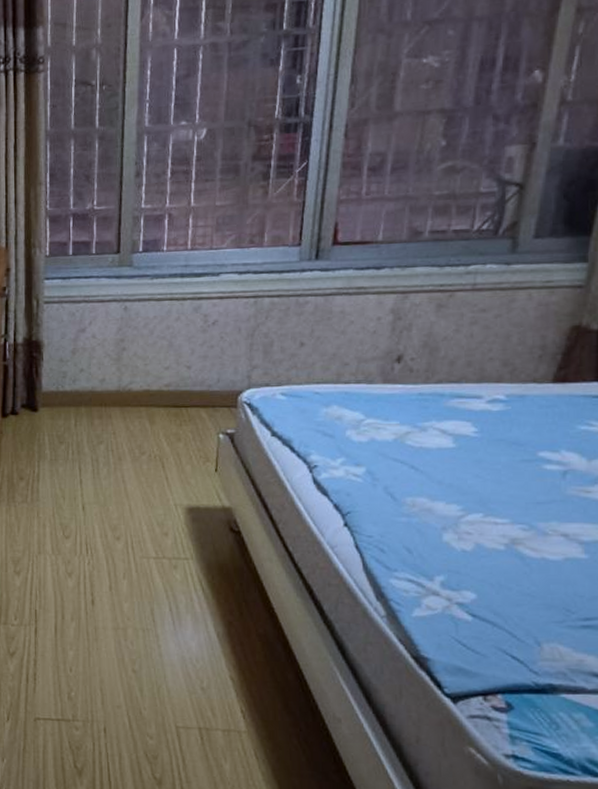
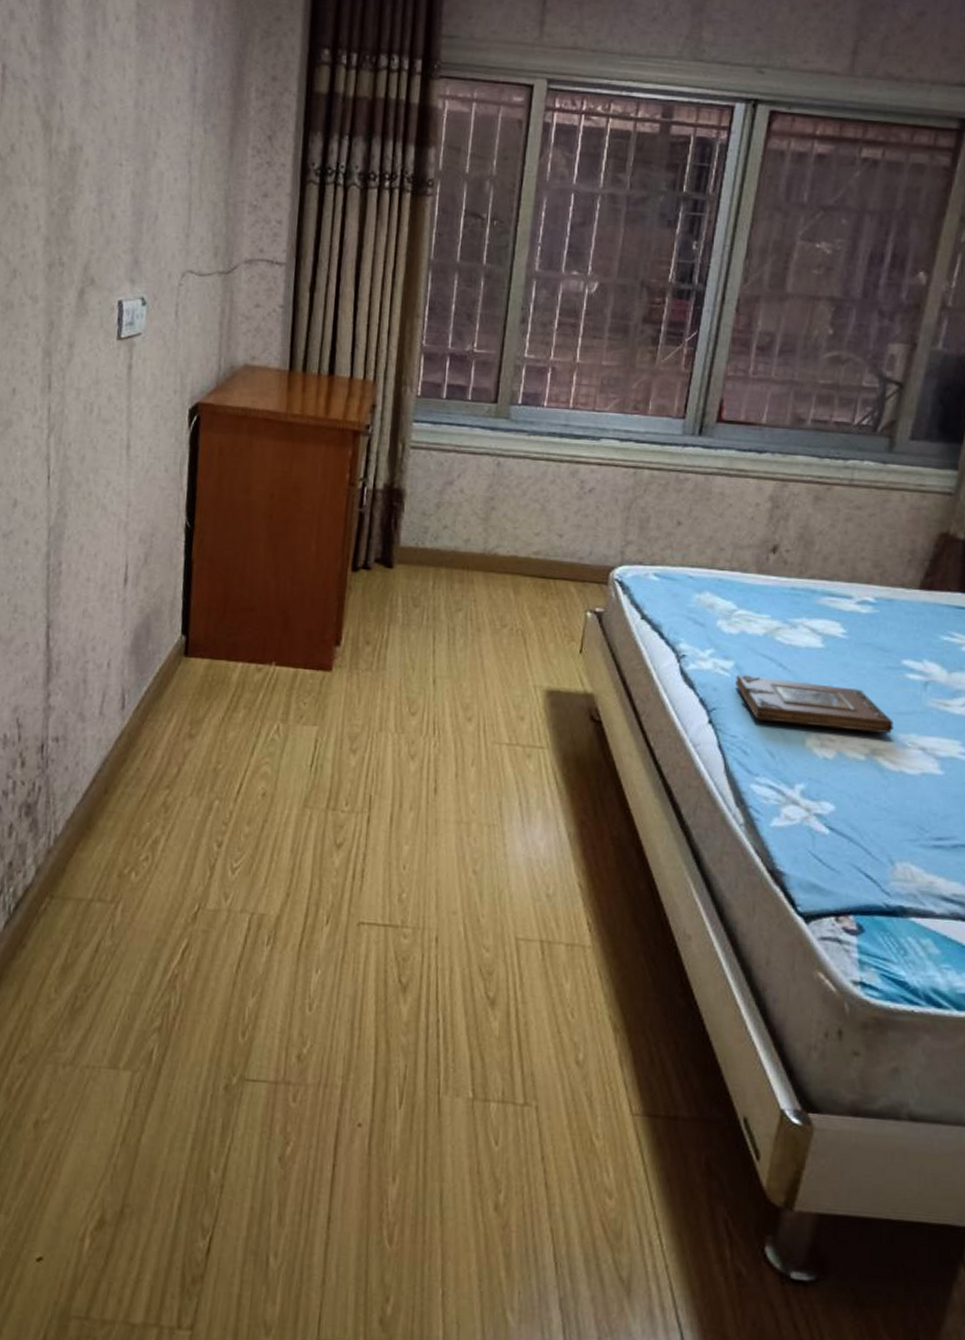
book: none [368,479,533,523] -> present [736,674,894,733]

